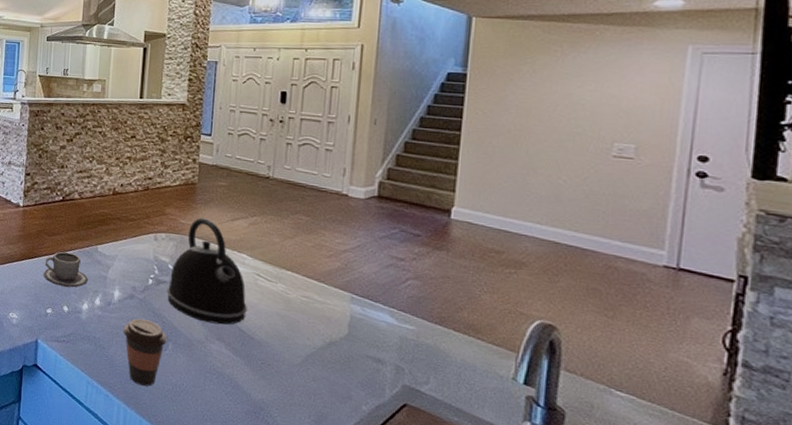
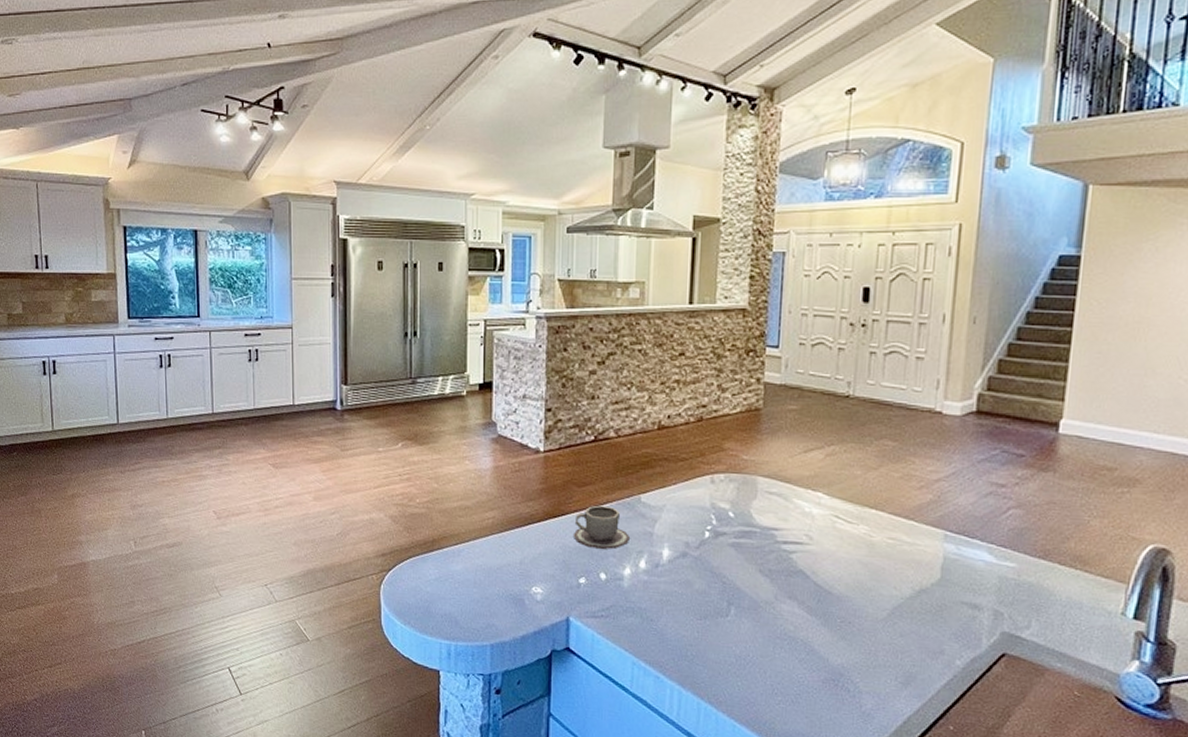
coffee cup: present [123,318,168,386] -> none [675,580,729,661]
kettle: present [166,217,247,325] -> none [727,451,824,580]

